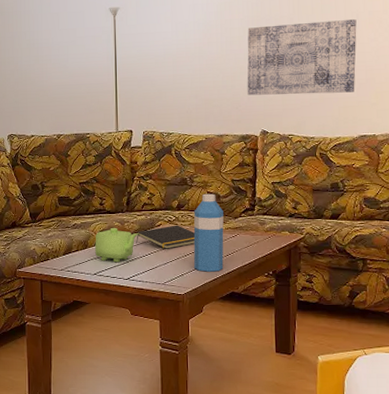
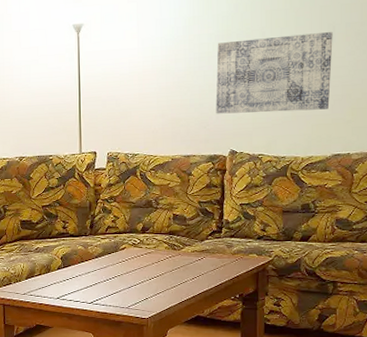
teapot: present [95,228,139,263] -> none [58,252,103,287]
notepad: present [136,225,195,249] -> none [100,248,160,273]
water bottle: present [193,193,224,272] -> none [158,216,190,295]

